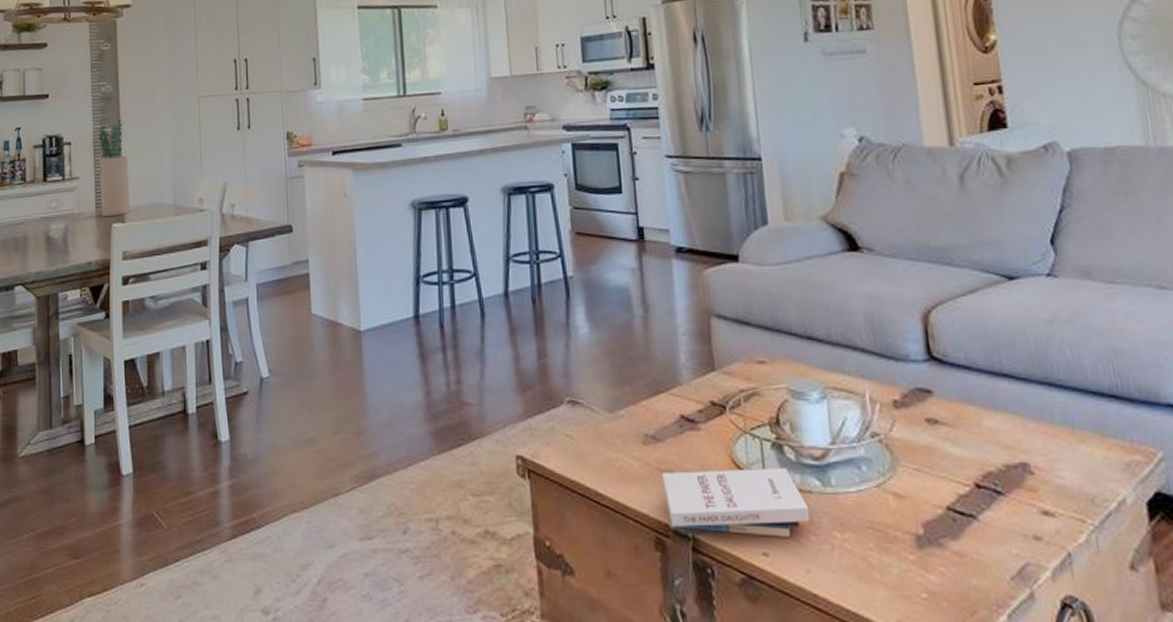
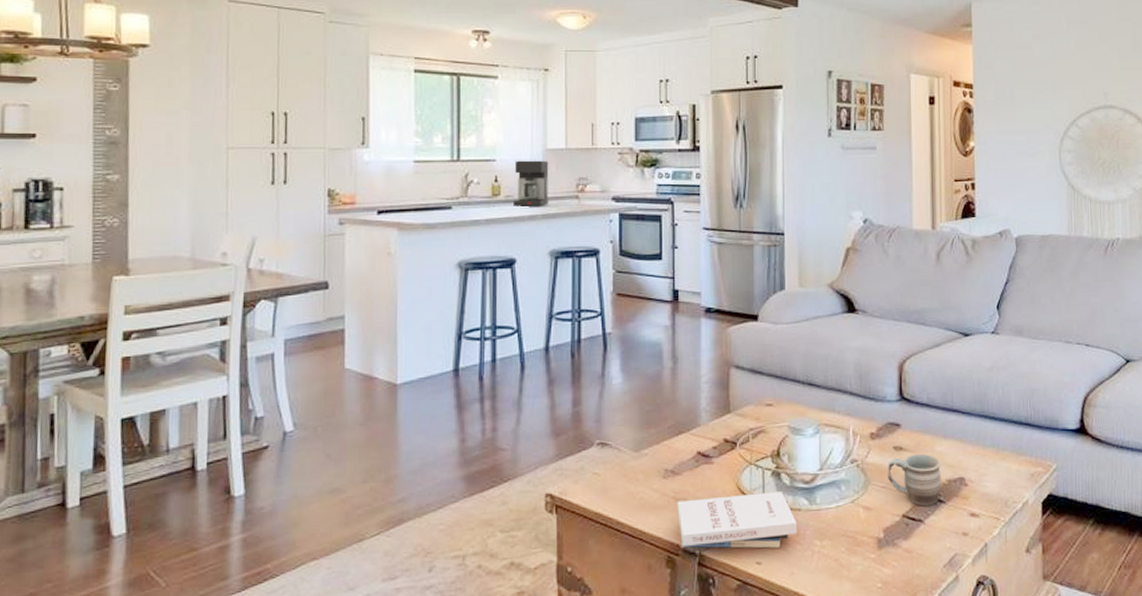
vase: present [99,119,130,218] -> none [99,166,137,270]
coffee maker: none [461,90,497,141] -> present [513,160,549,208]
mug: none [920,429,998,500] -> present [888,453,941,508]

